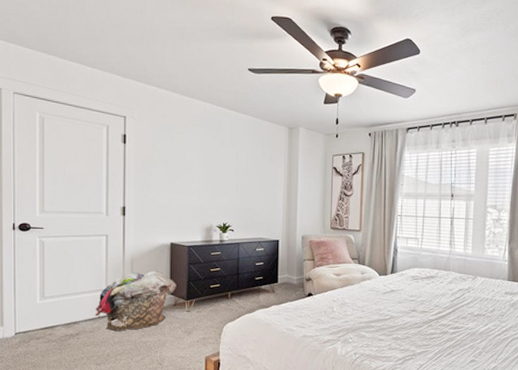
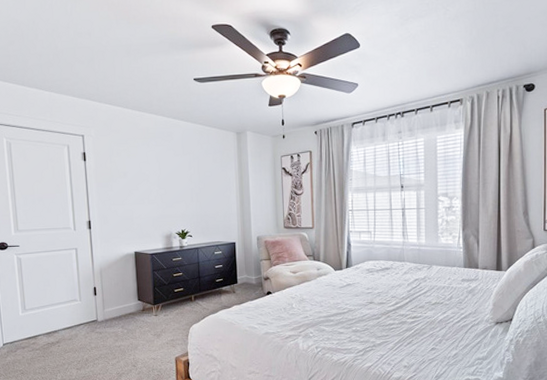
laundry basket: present [95,271,176,332] -> none [71,279,143,338]

